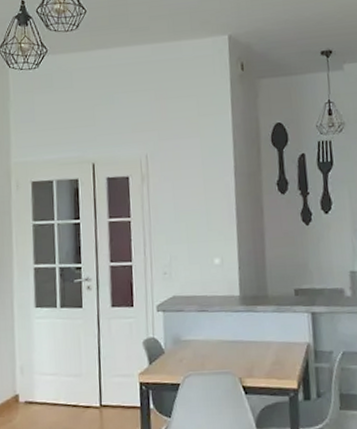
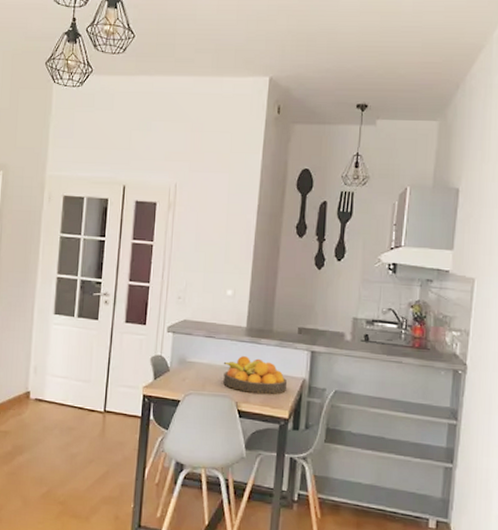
fruit bowl: none [220,327,291,366] -> present [223,356,288,395]

